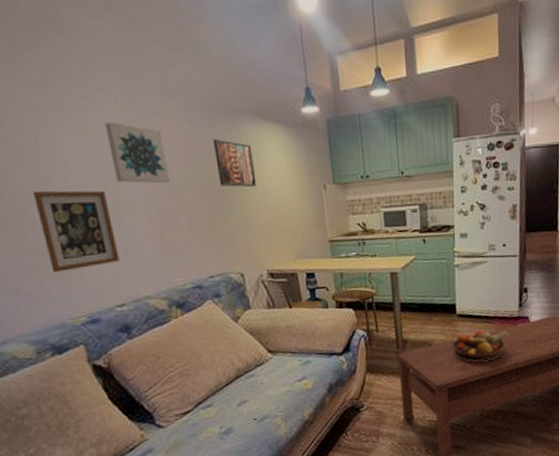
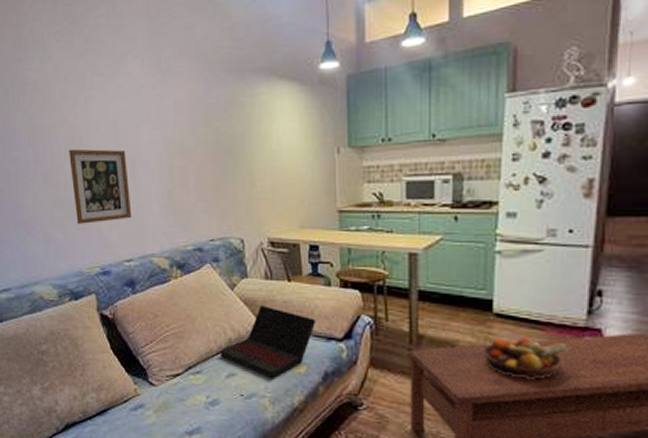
wall art: present [105,122,170,184] -> none [131,84,182,144]
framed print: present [212,139,257,188] -> none [225,99,265,150]
laptop: none [230,333,319,399] -> present [220,305,317,379]

